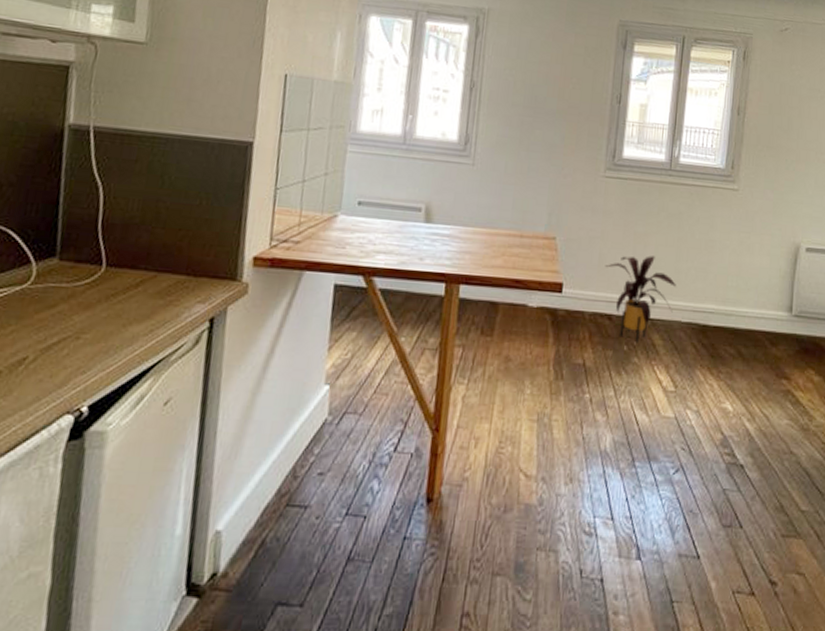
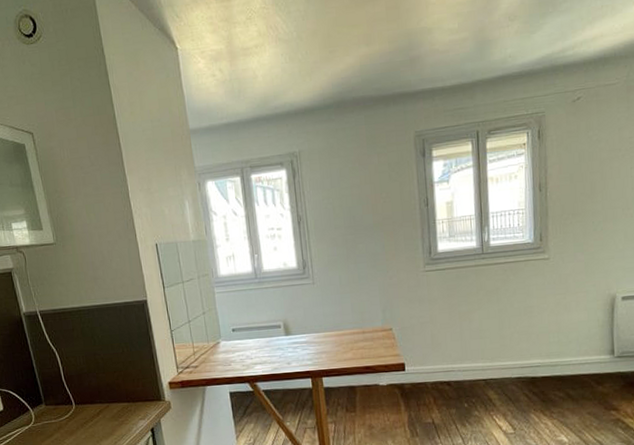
house plant: present [605,256,676,343] -> none [437,328,503,400]

